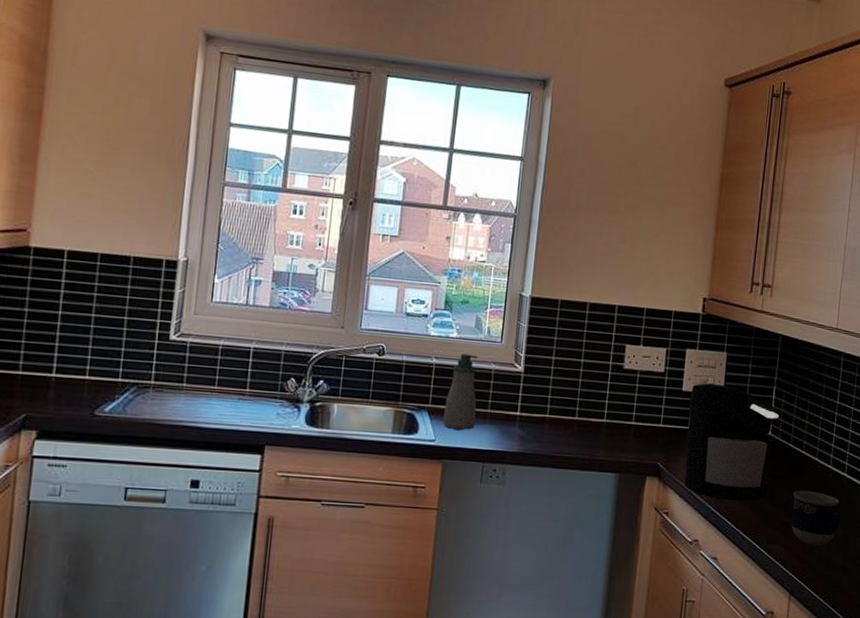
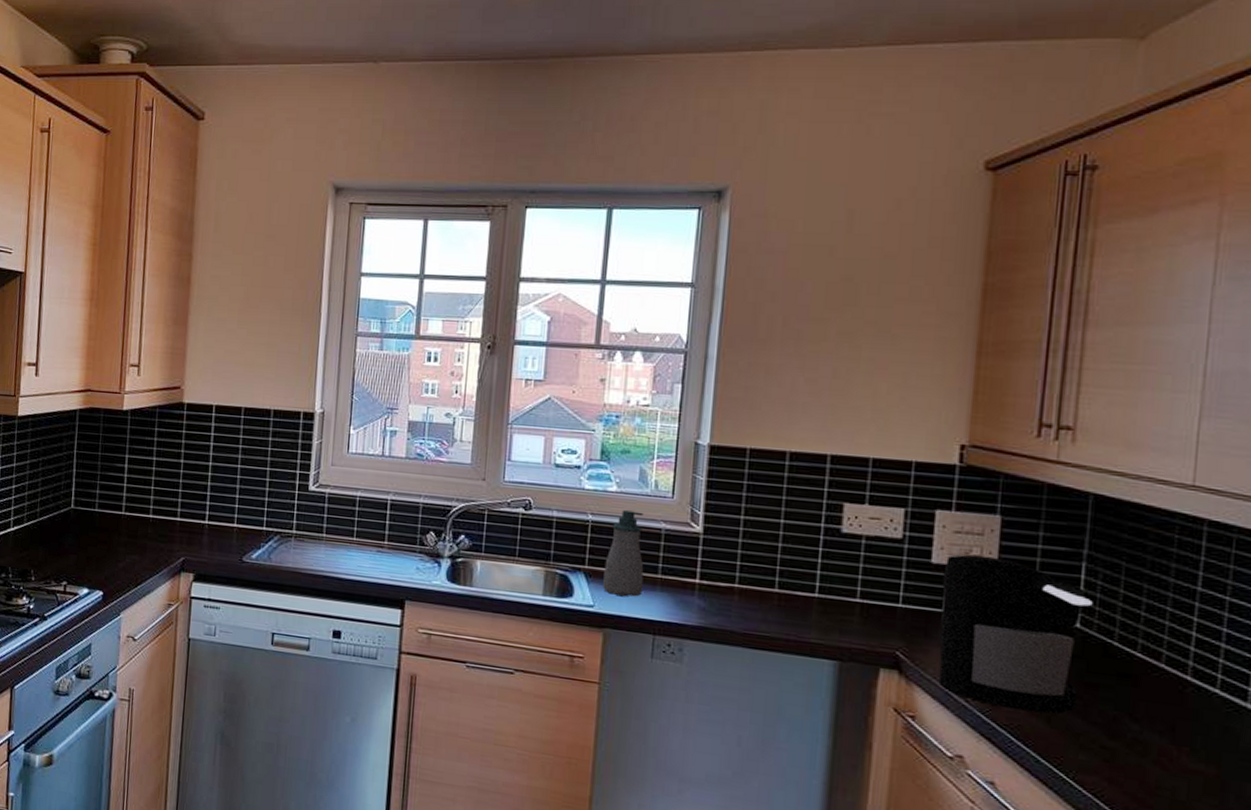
cup: present [791,490,841,546] -> none [1120,706,1211,787]

